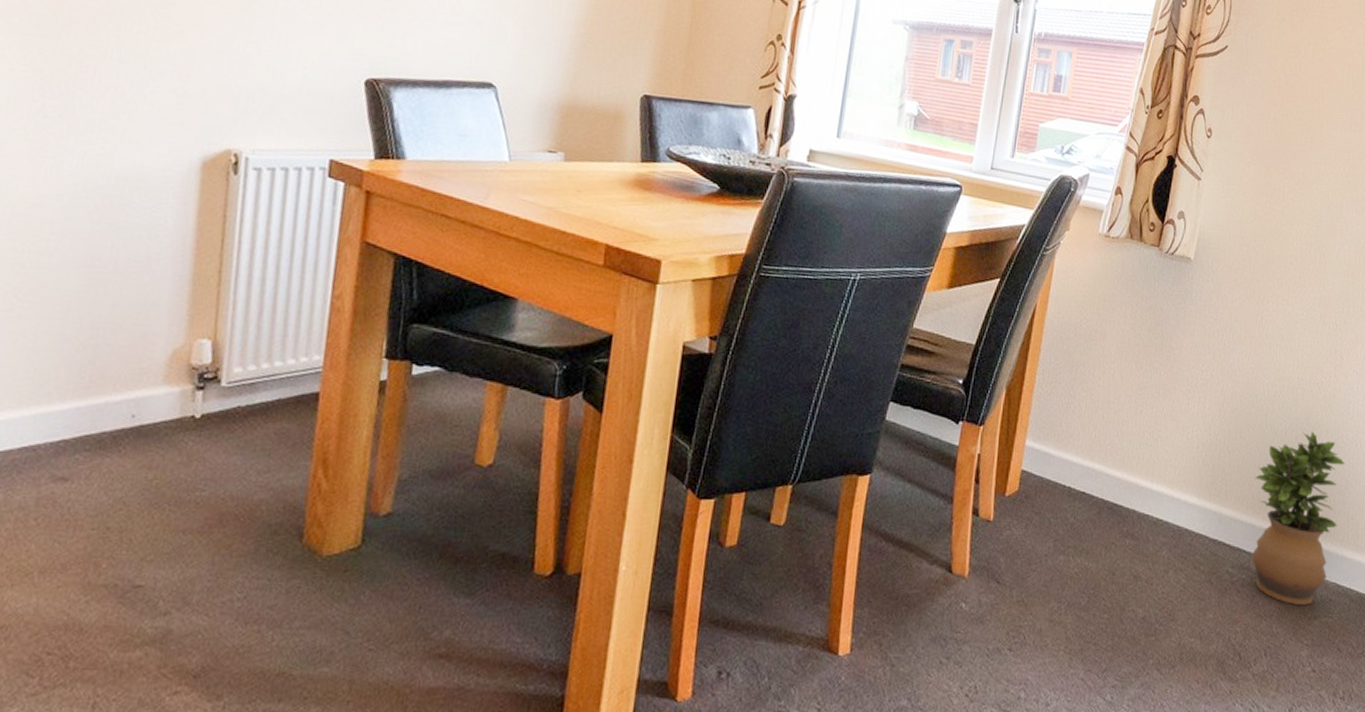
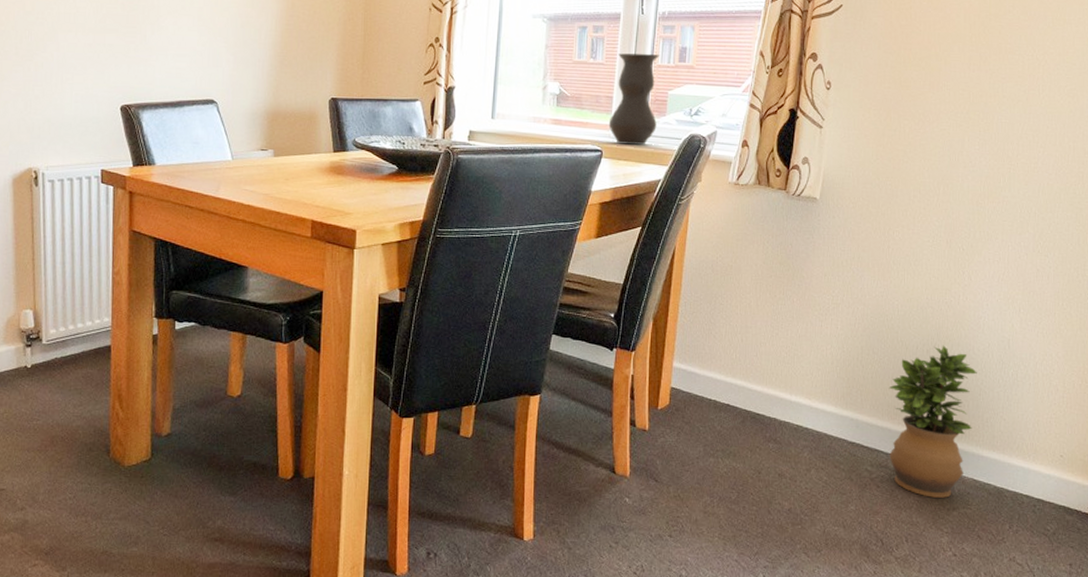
vase: none [970,75,1033,183] -> present [608,53,660,145]

